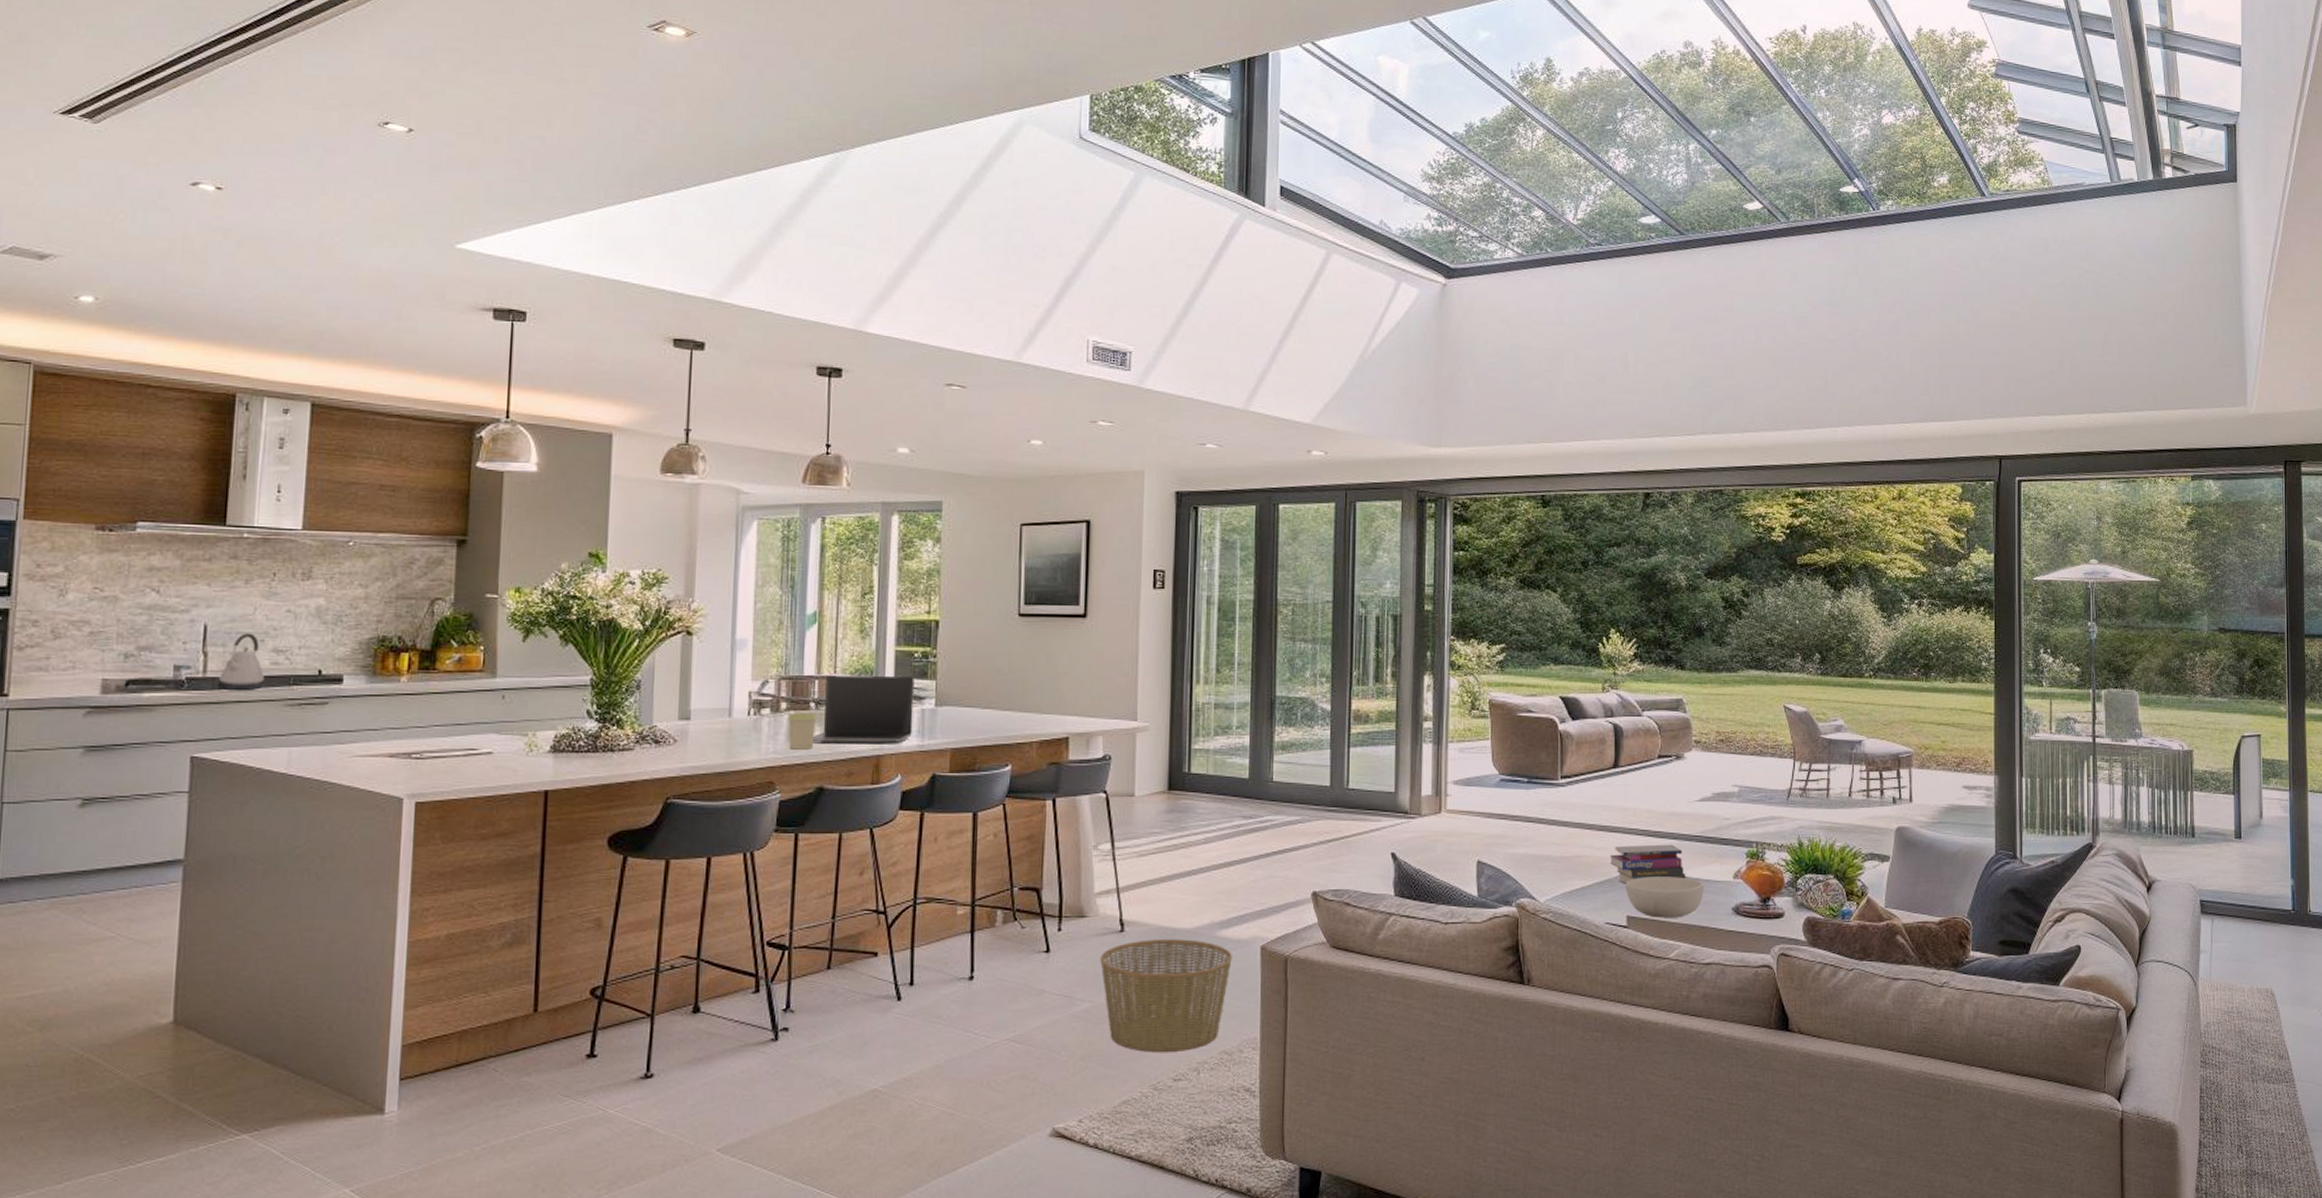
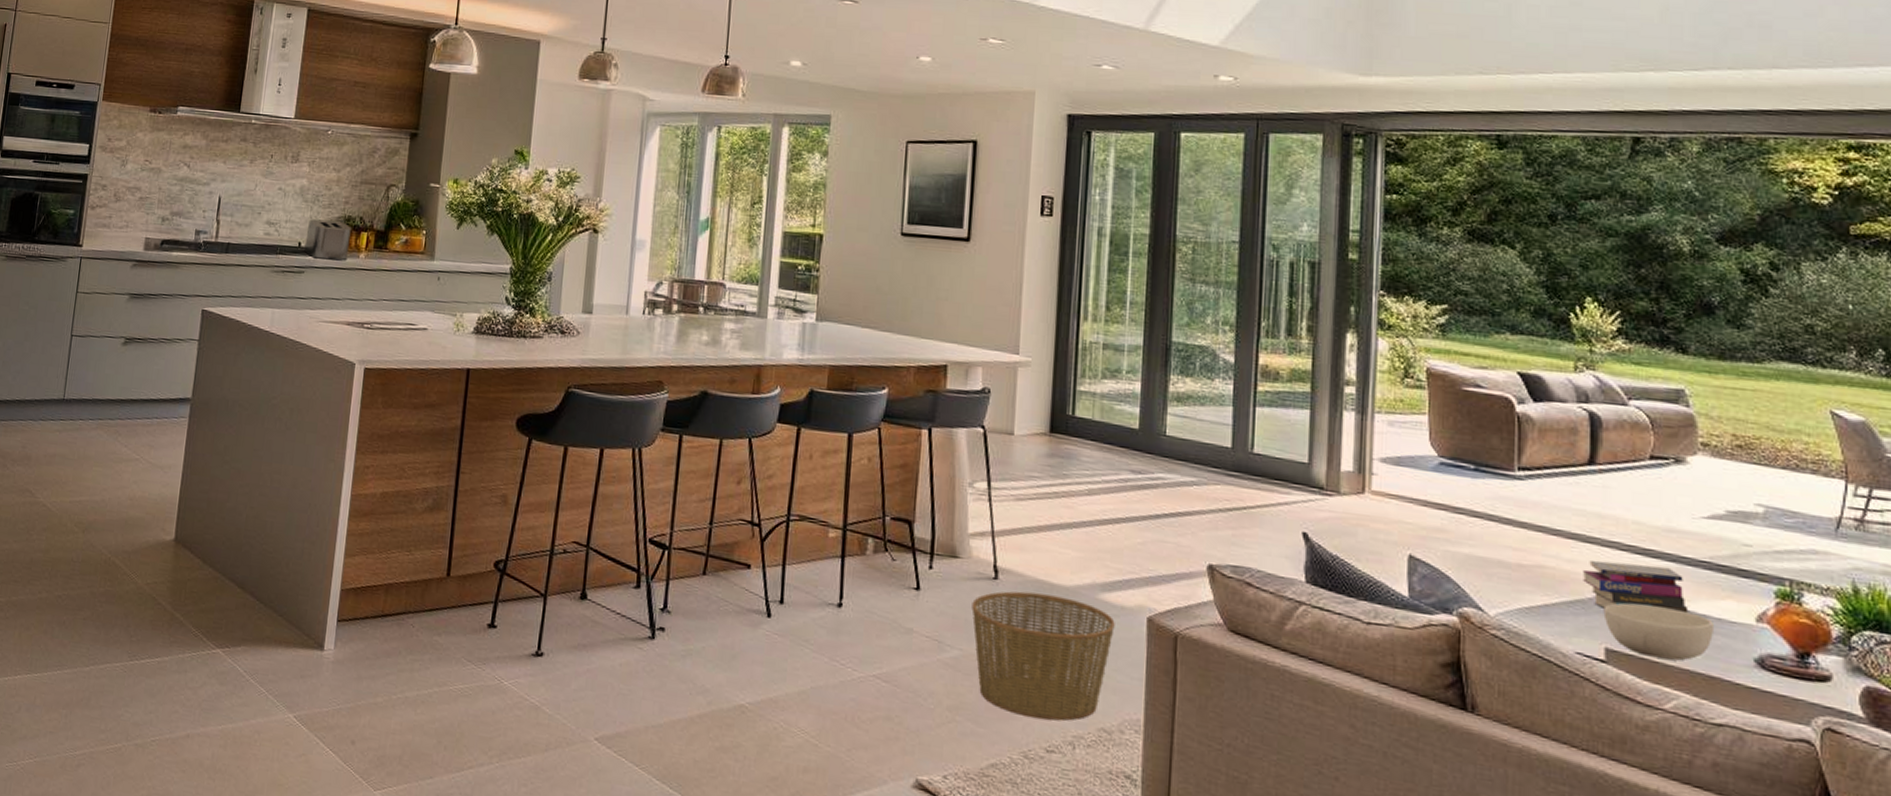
kettle: present [219,633,264,692] -> none [226,206,259,257]
toaster: none [327,642,389,688] -> present [304,219,352,261]
cup: present [788,713,817,750] -> none [678,316,705,353]
laptop computer: present [813,675,914,744] -> none [700,282,797,356]

